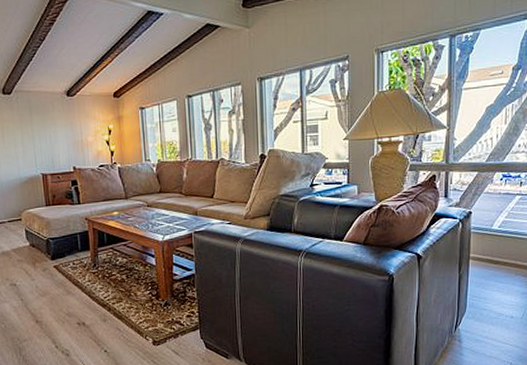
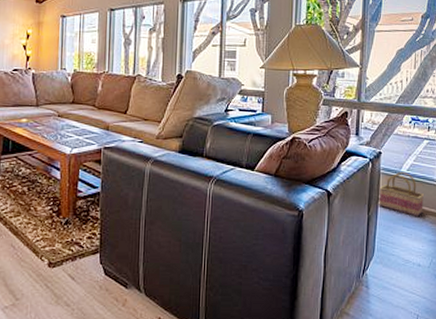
basket: none [470,229,517,271] -> present [379,172,425,216]

